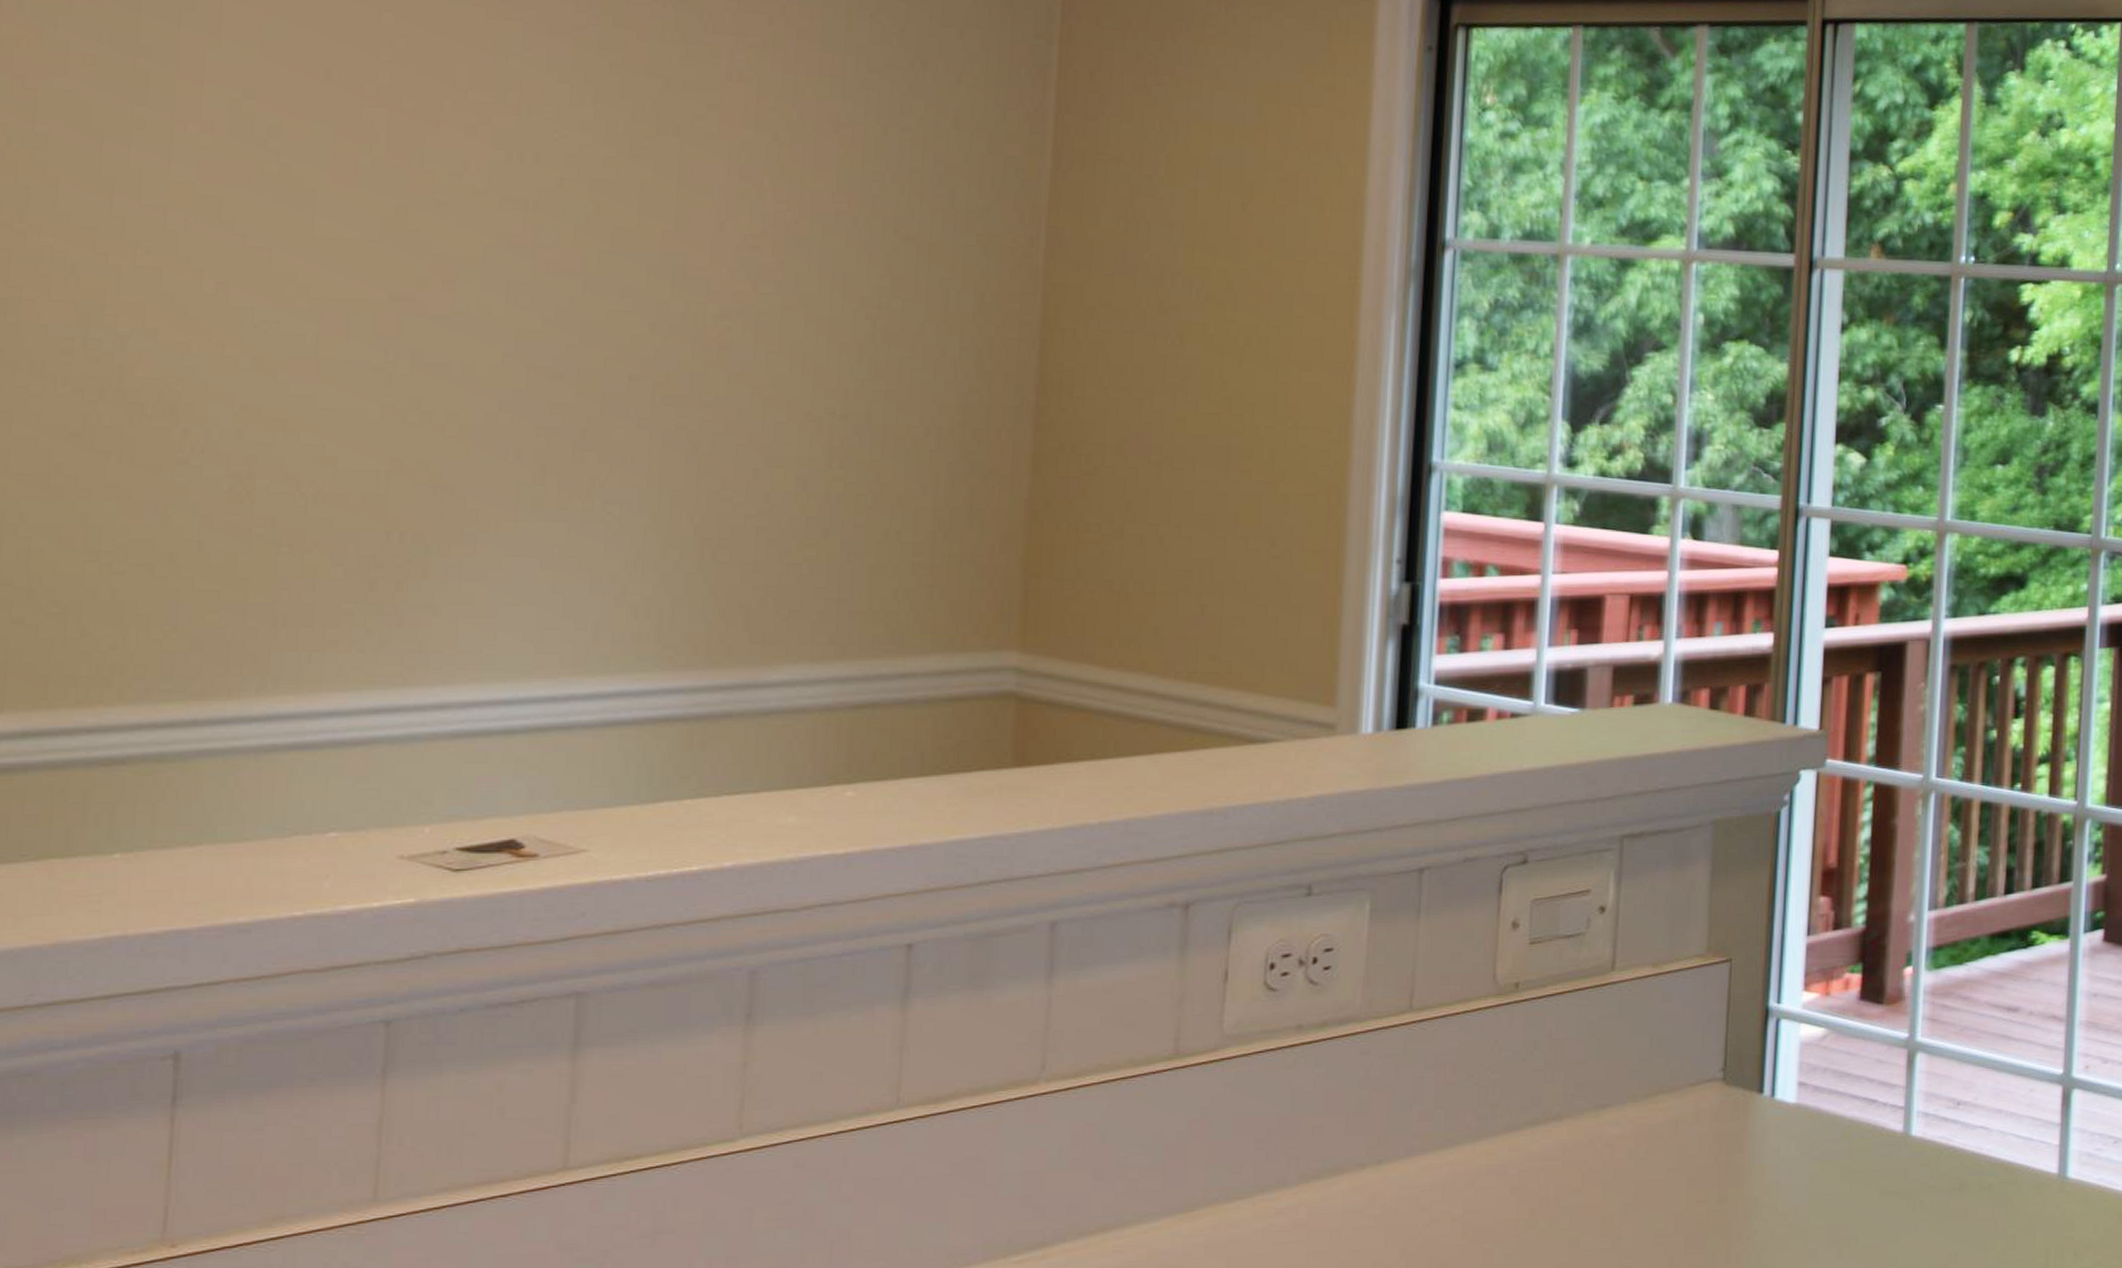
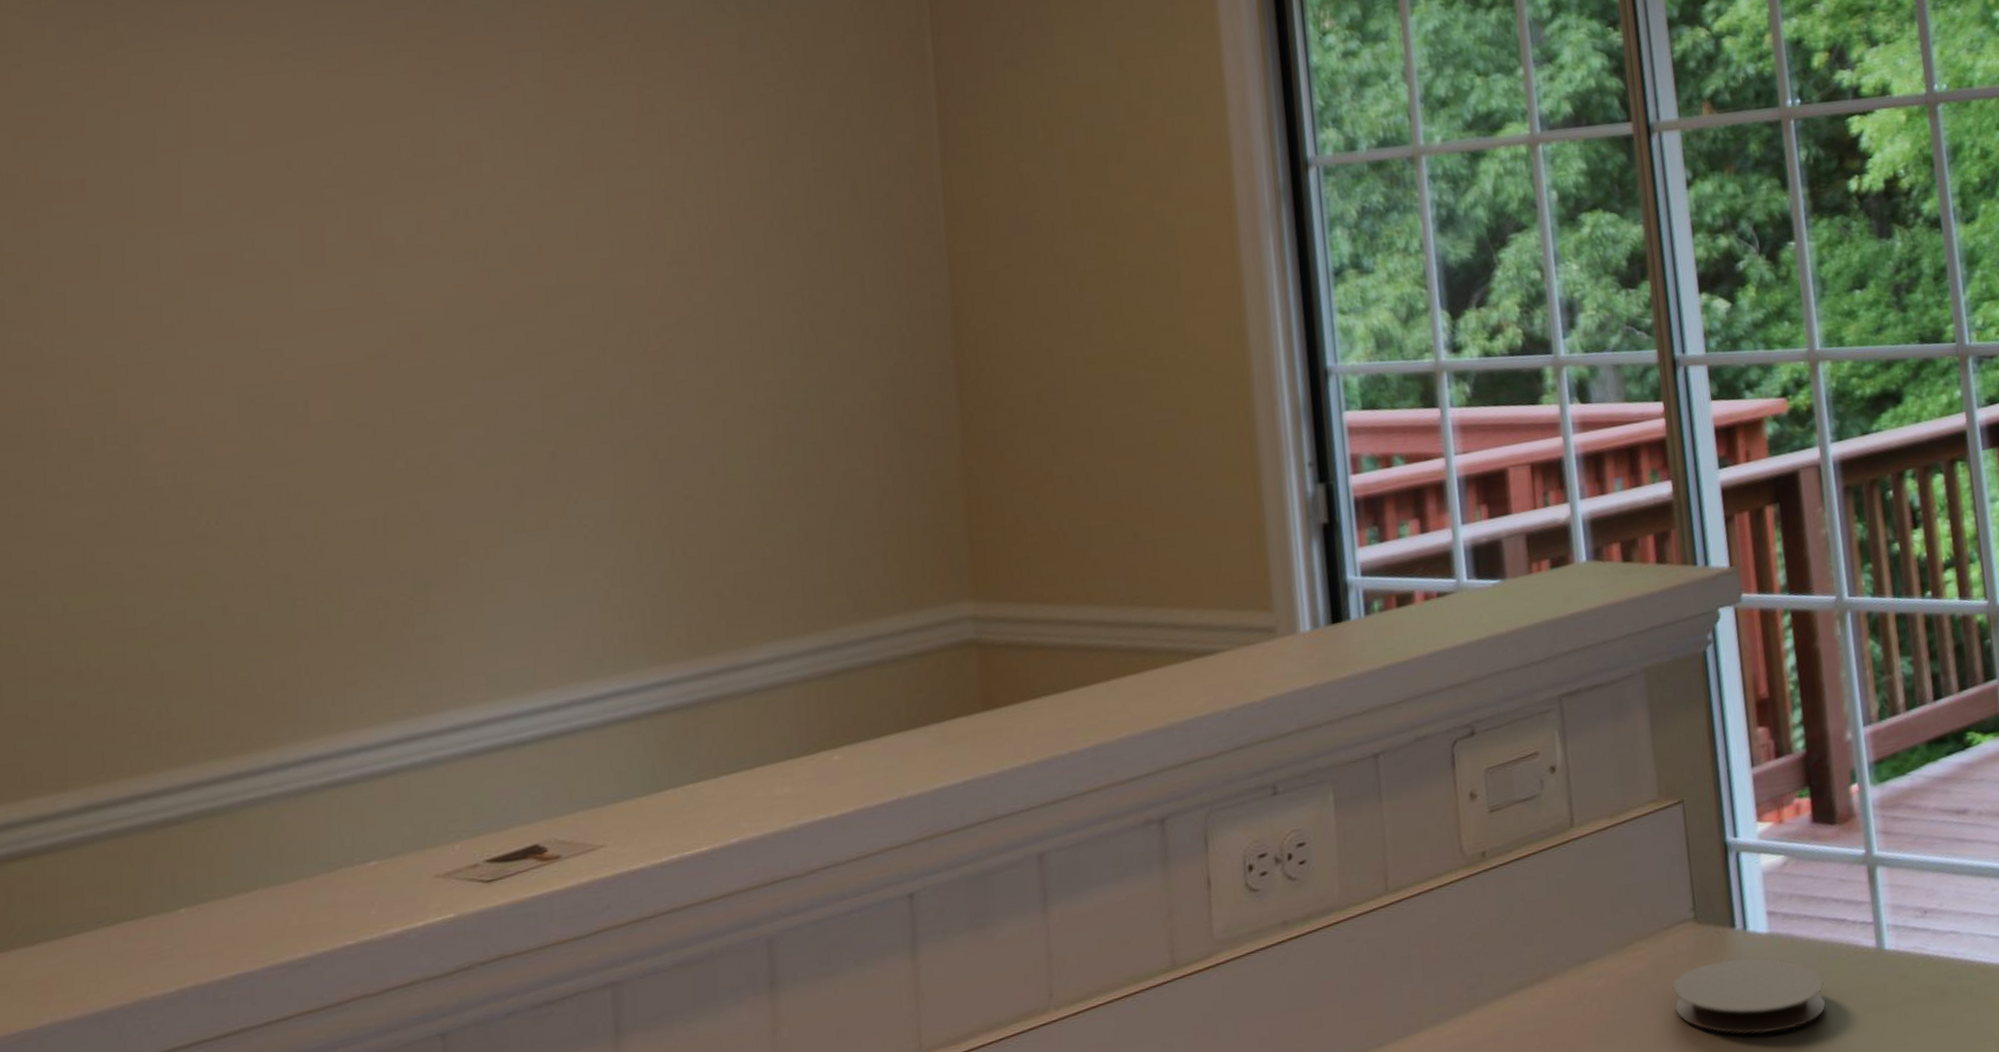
coaster: none [1688,1124,1843,1202] -> present [1672,958,1826,1035]

